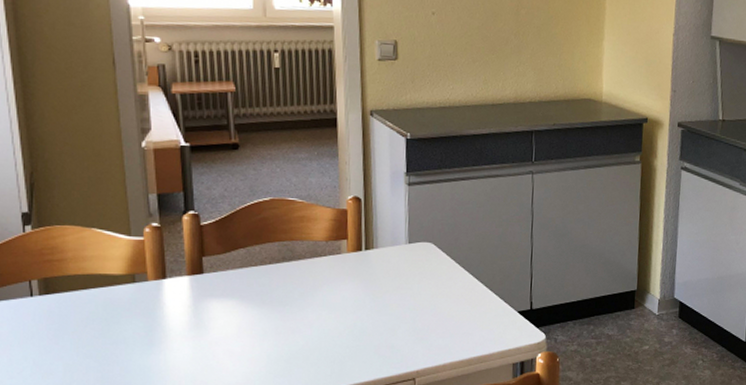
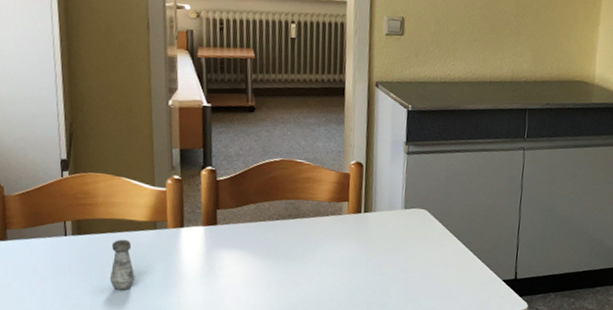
salt shaker: none [84,296,114,351] -> present [109,239,135,290]

